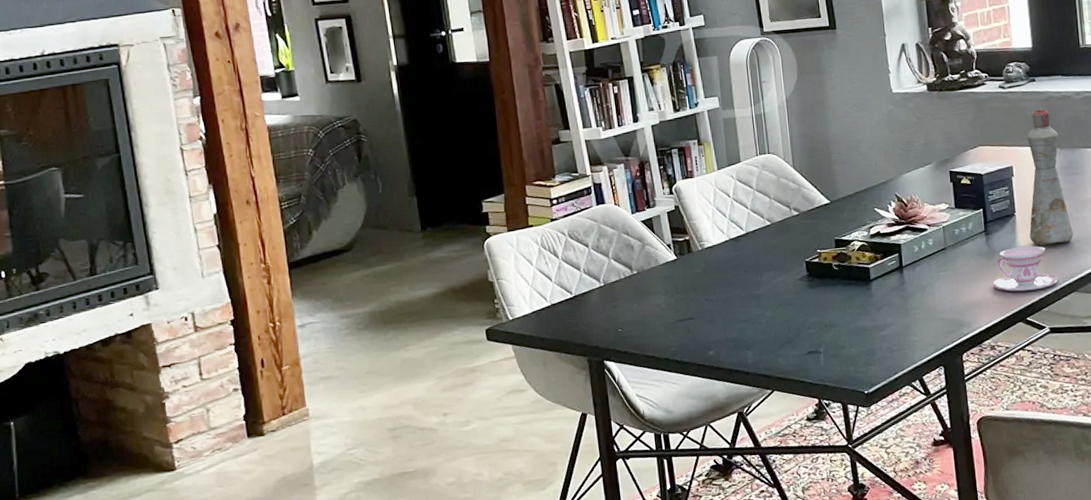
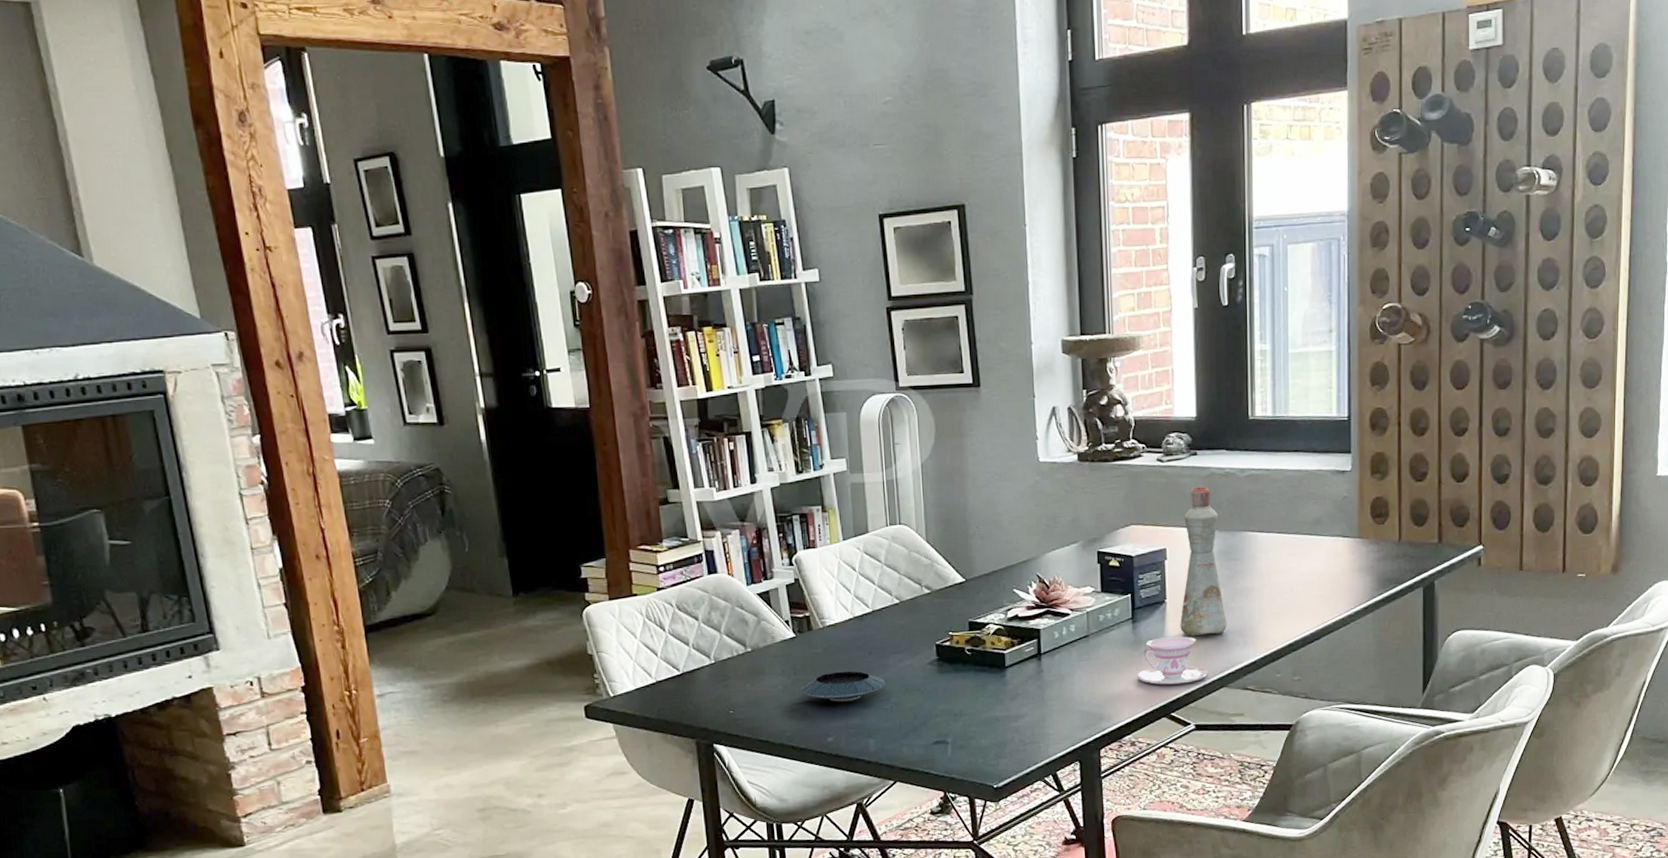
saucer: none [683,288,761,318] -> present [801,670,886,702]

